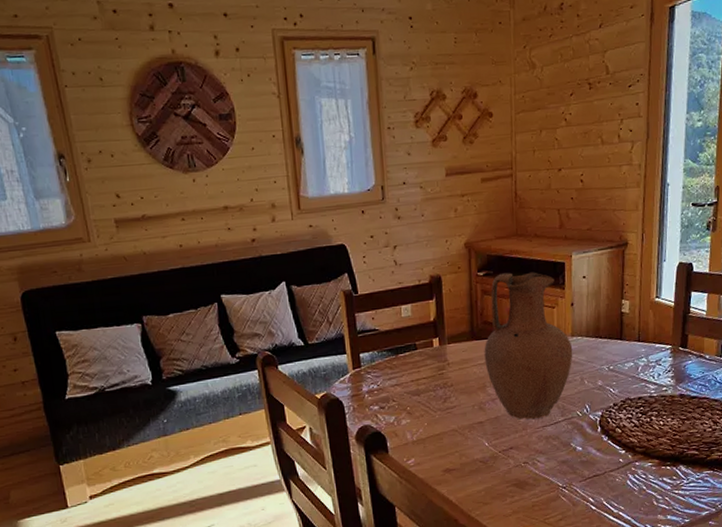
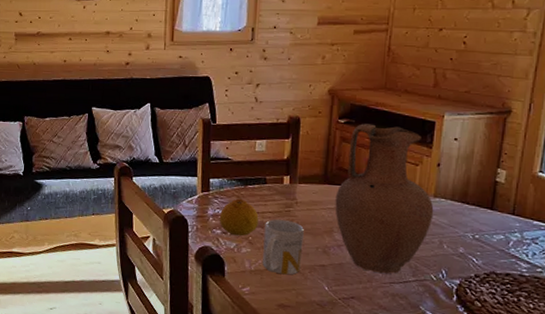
fruit: none [374,369,414,409] -> present [219,198,259,236]
mug: none [420,383,460,439] -> present [262,219,304,275]

